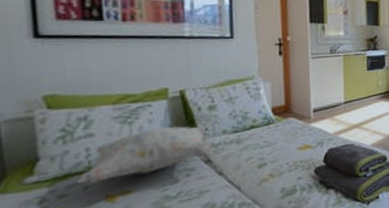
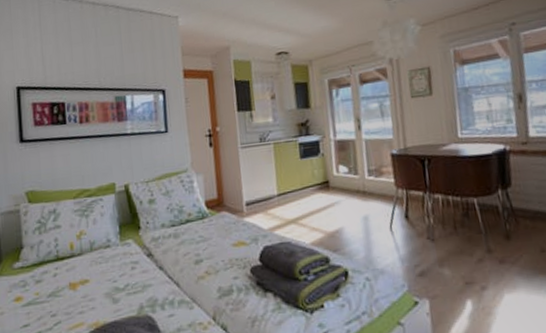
decorative pillow: present [77,126,214,184] -> none [48,219,154,272]

